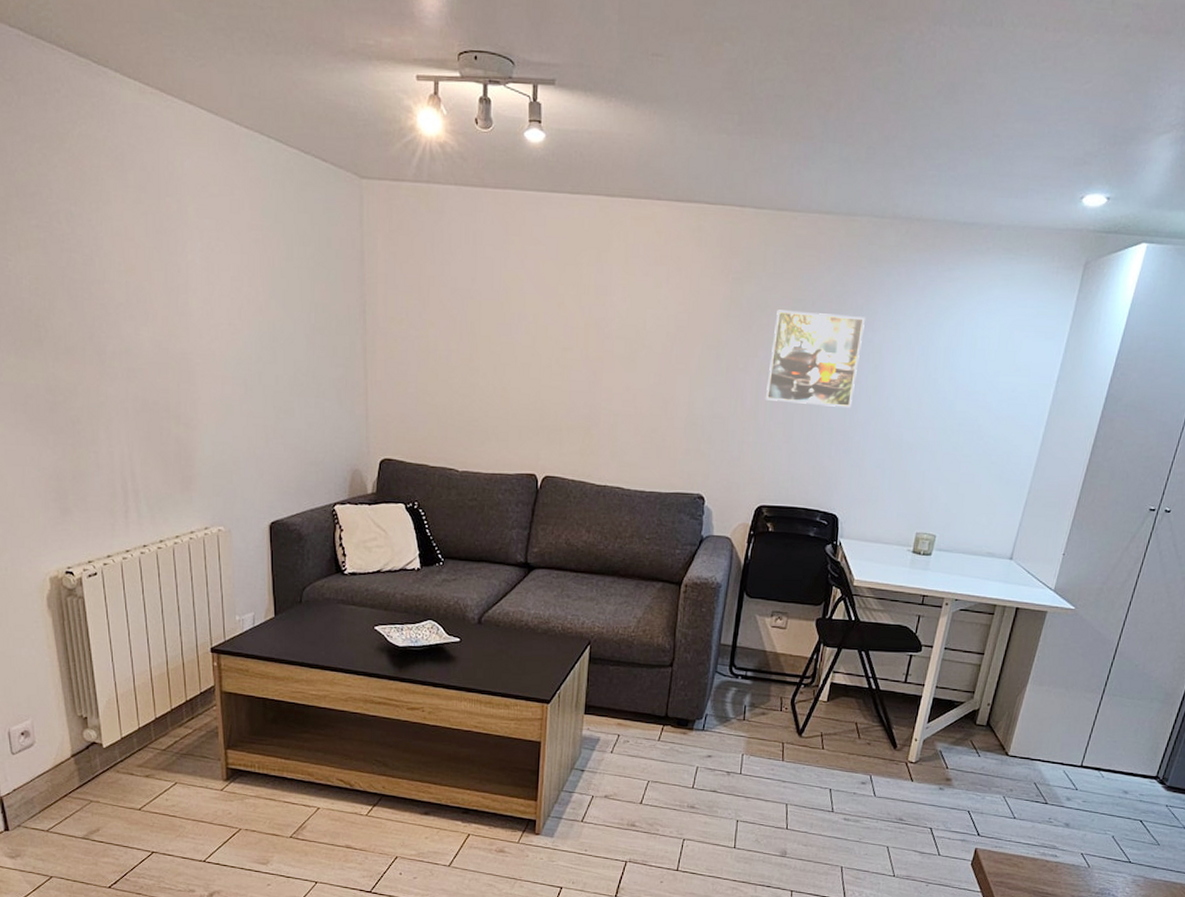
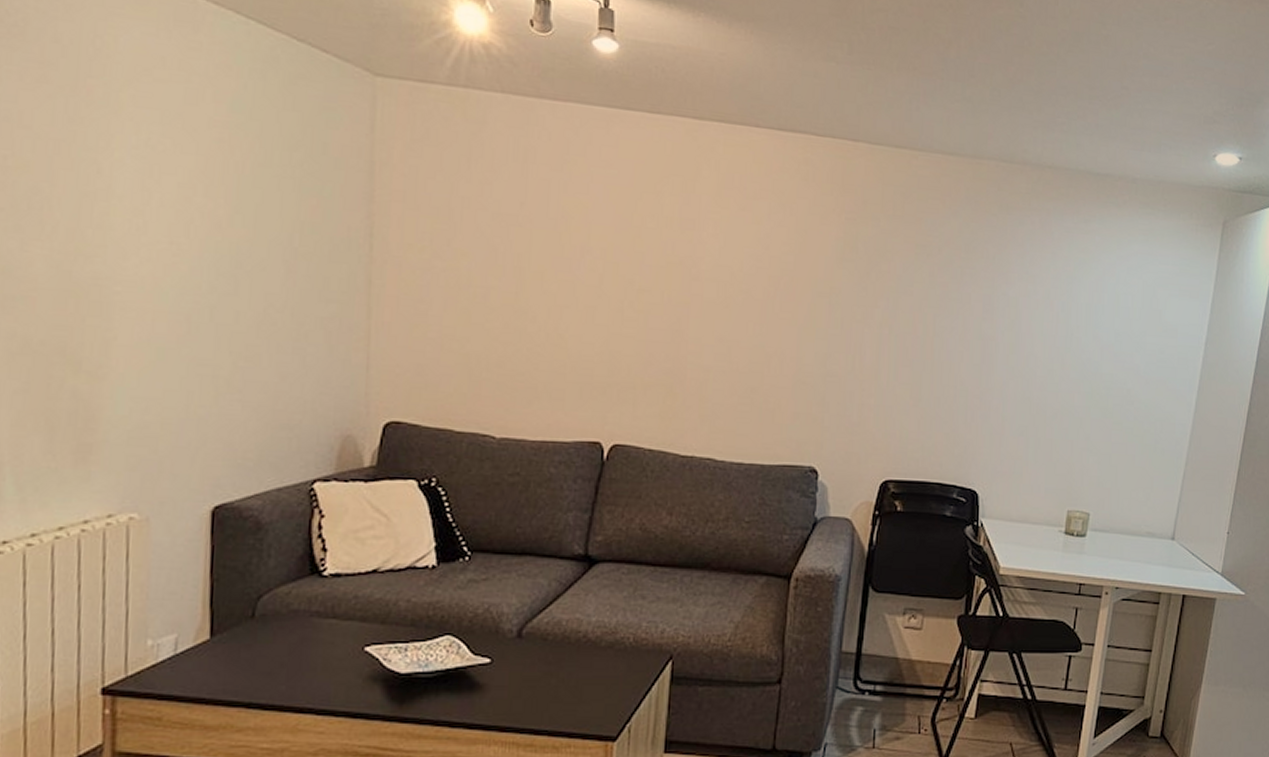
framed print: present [766,309,865,407] -> none [889,255,998,367]

